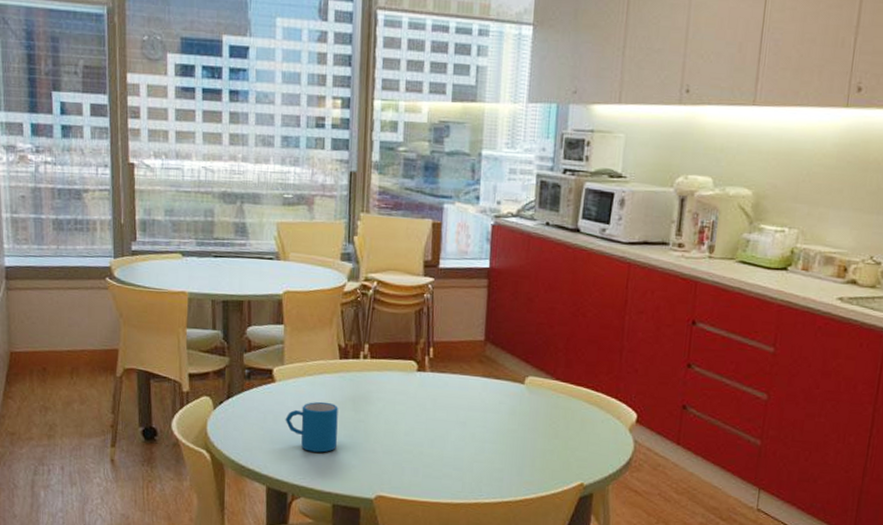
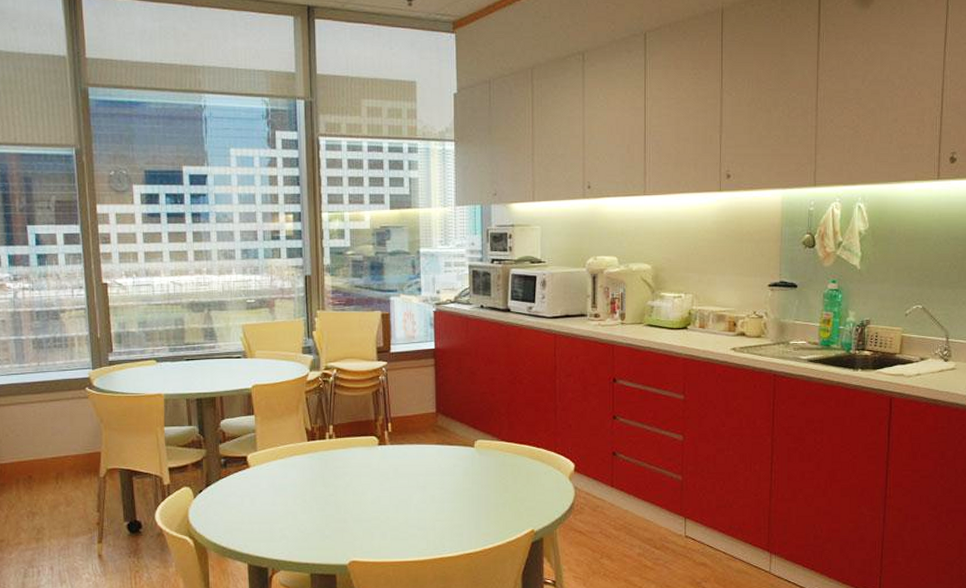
mug: present [285,401,338,453] -> none [261,481,310,528]

